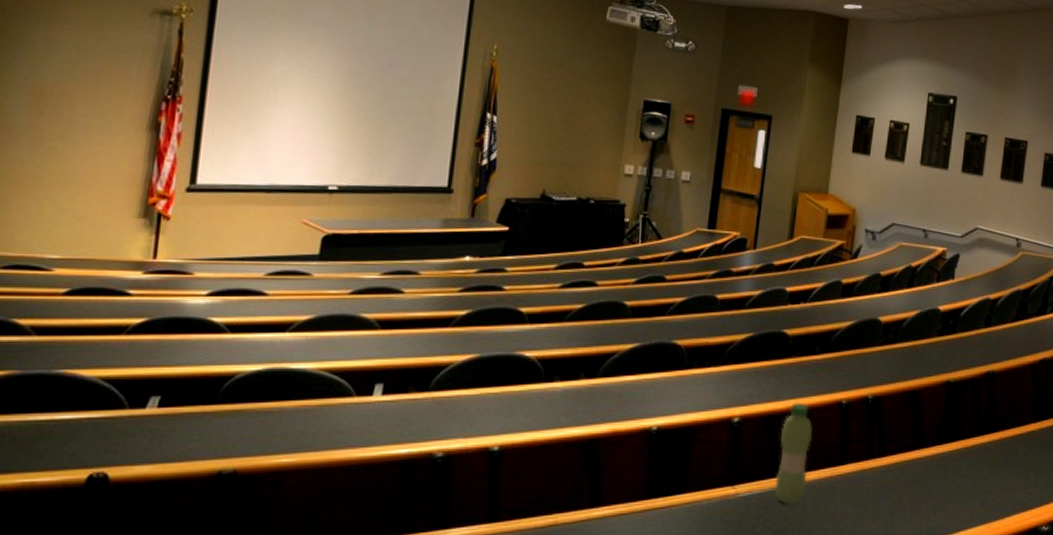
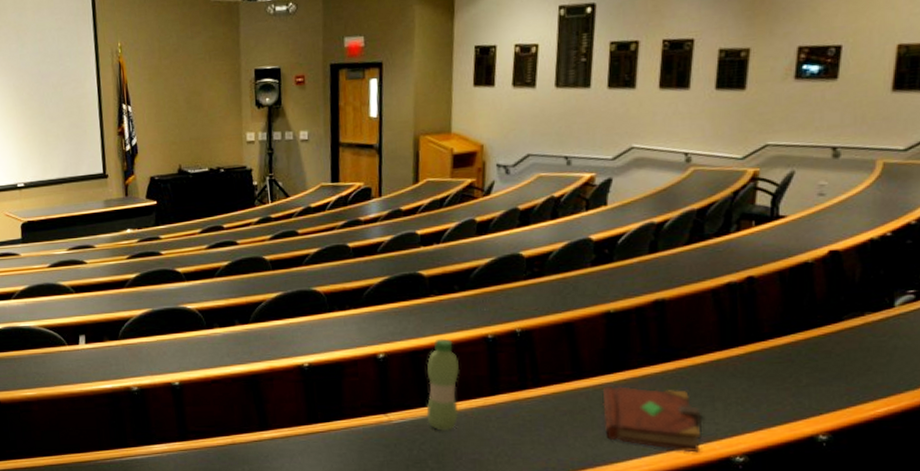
book: none [938,455,1017,523] -> present [603,385,702,453]

